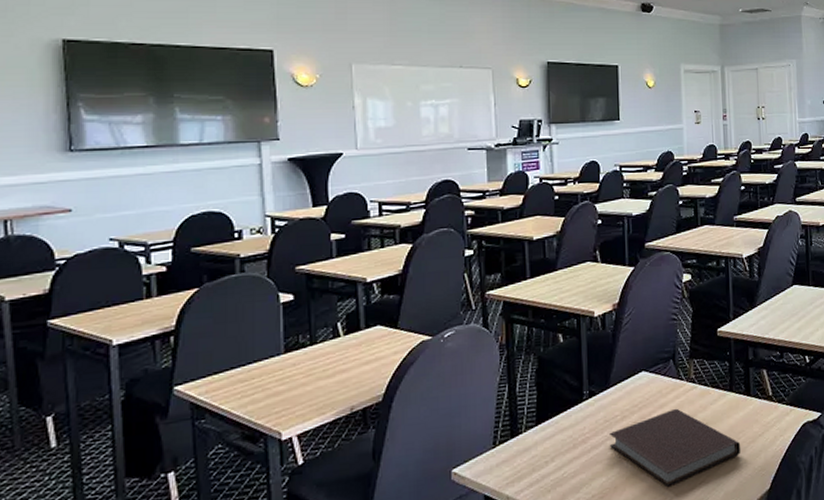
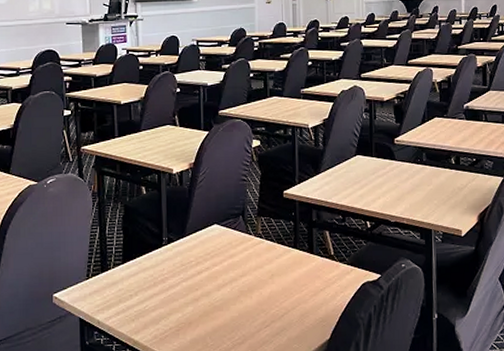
notebook: present [608,408,741,488] -> none [184,259,304,328]

